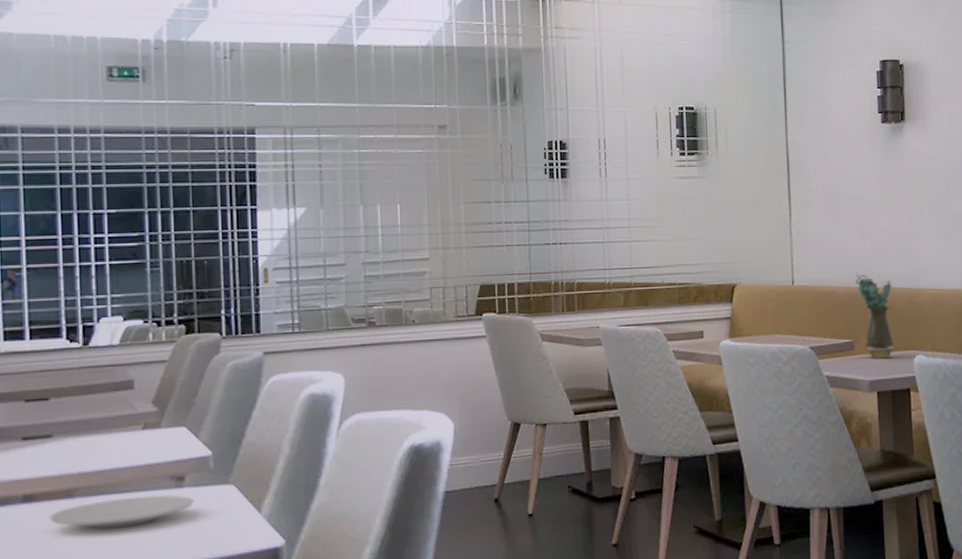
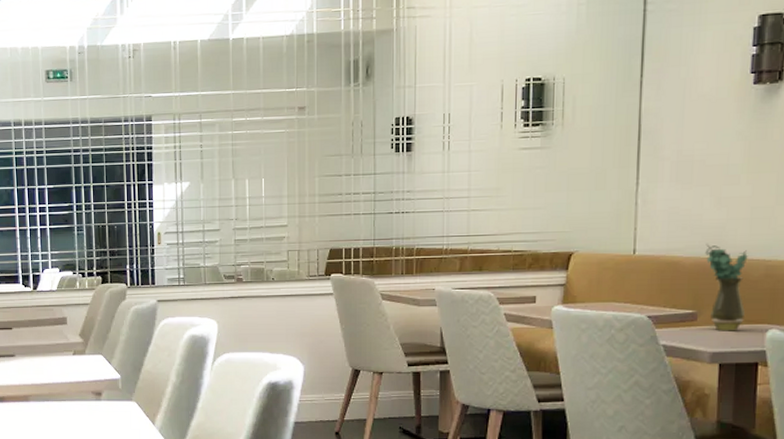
plate: present [49,495,194,529] -> none [14,404,108,426]

